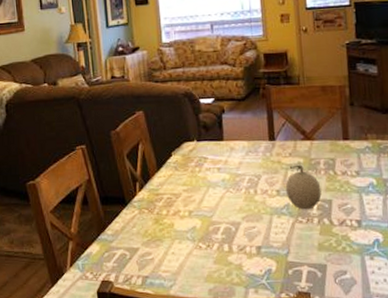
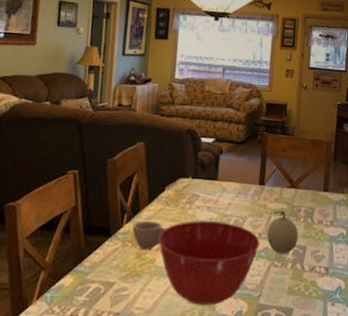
cup: none [146,187,179,216] -> present [132,221,166,251]
mixing bowl: none [173,182,280,265] -> present [158,221,260,305]

